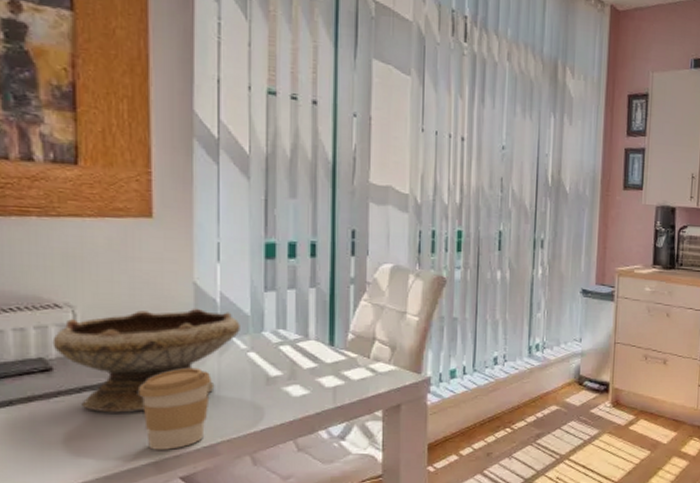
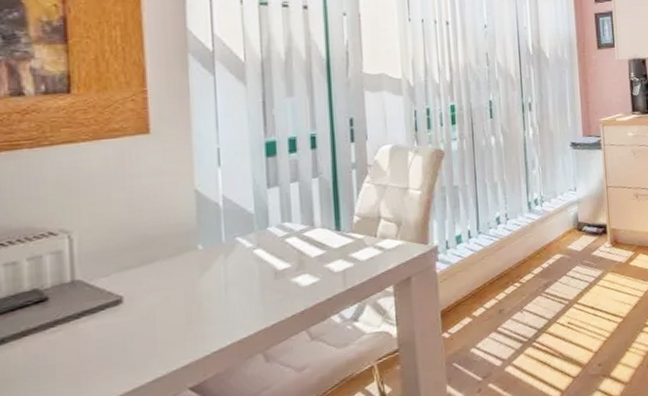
bowl: present [52,308,240,413] -> none [47,213,245,335]
coffee cup: present [139,367,212,450] -> none [142,273,218,365]

